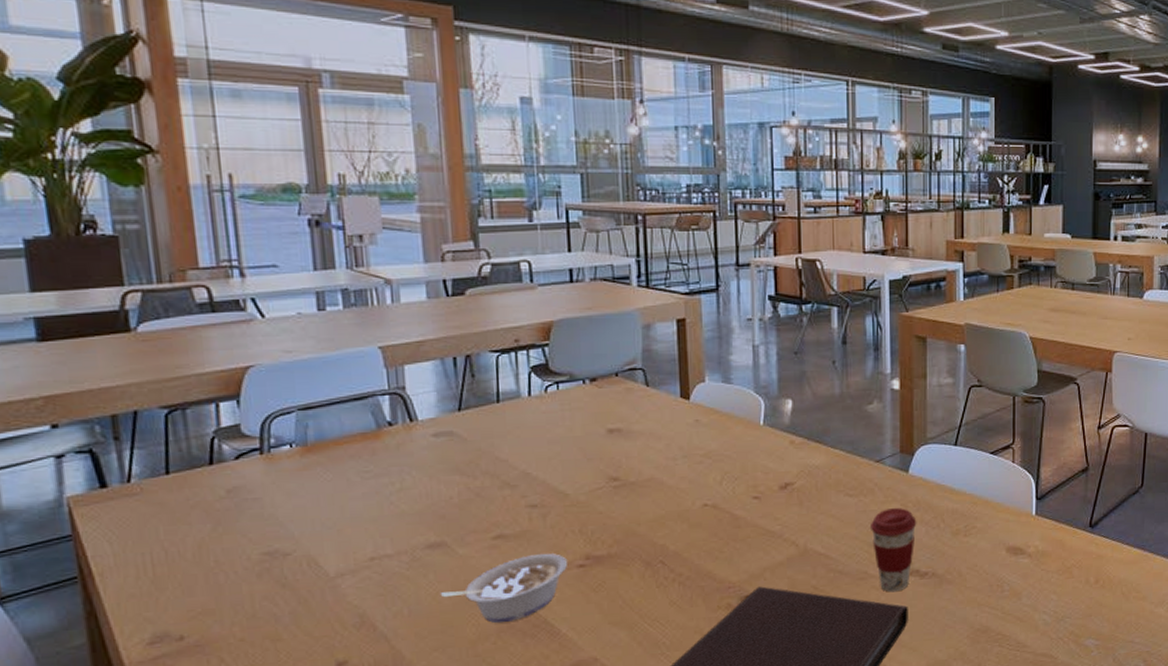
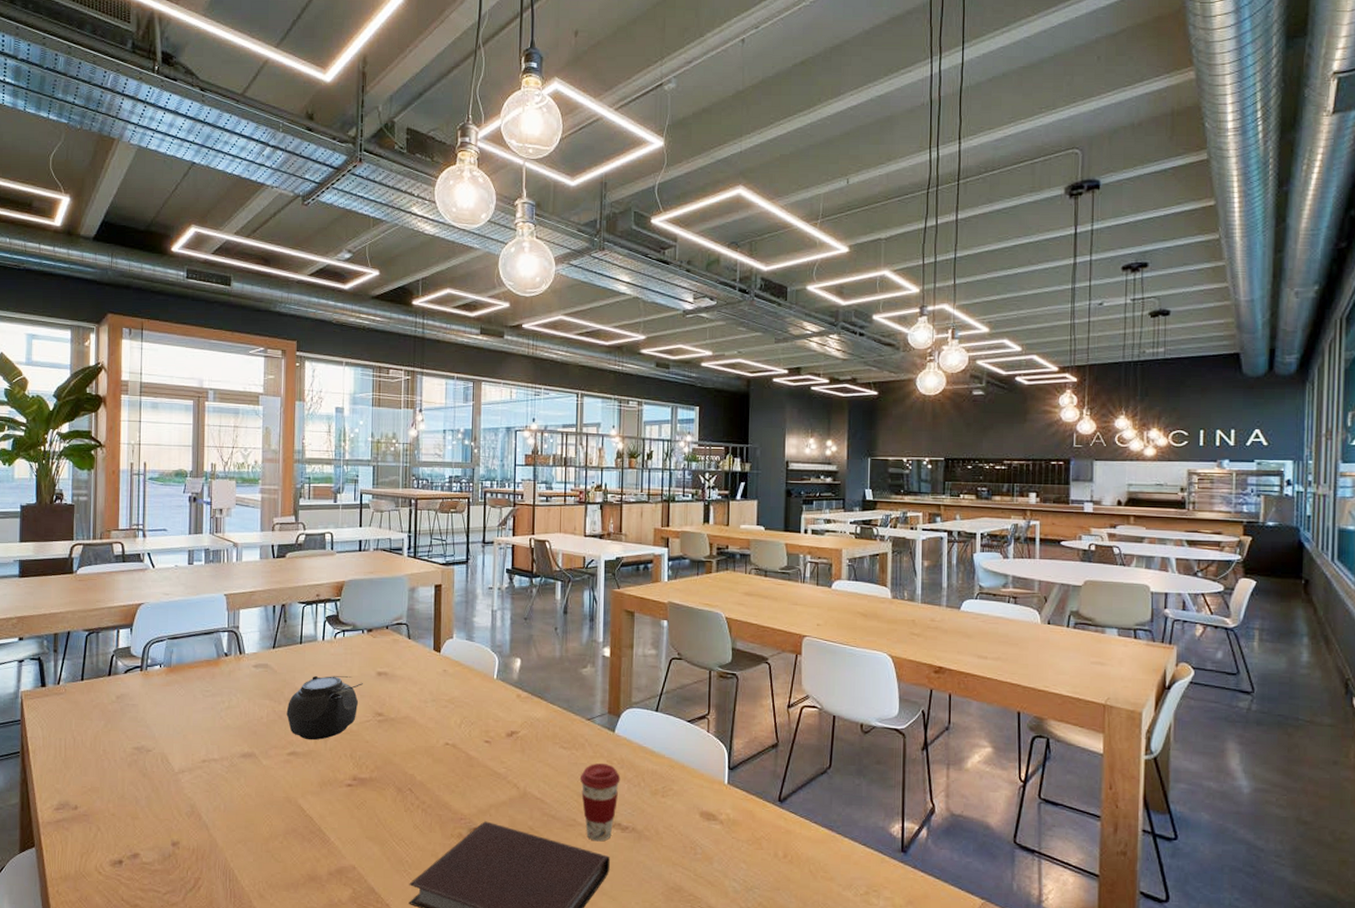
legume: present [440,554,568,623] -> none [247,771,340,826]
teapot: none [485,437,589,519] -> present [286,676,363,741]

